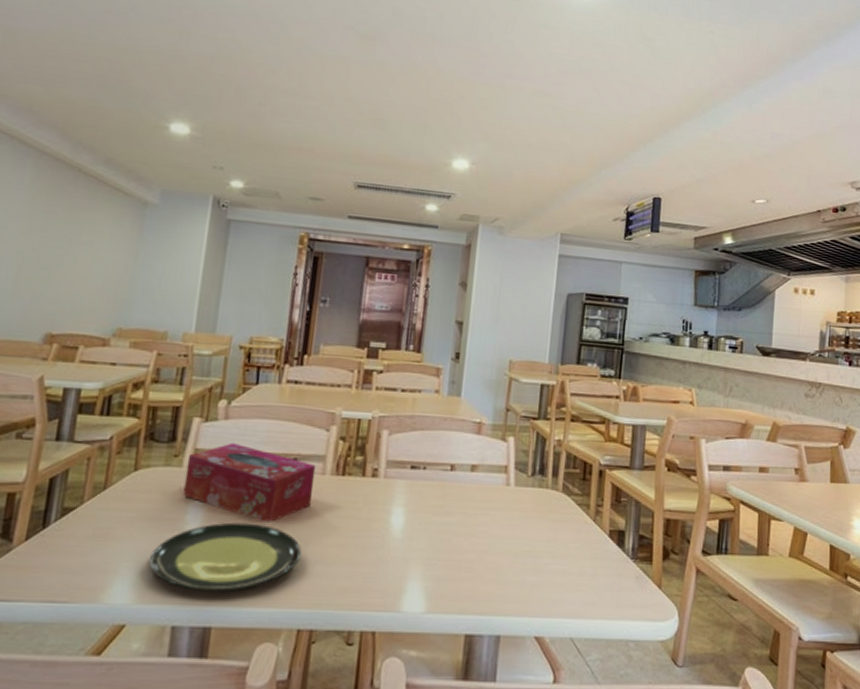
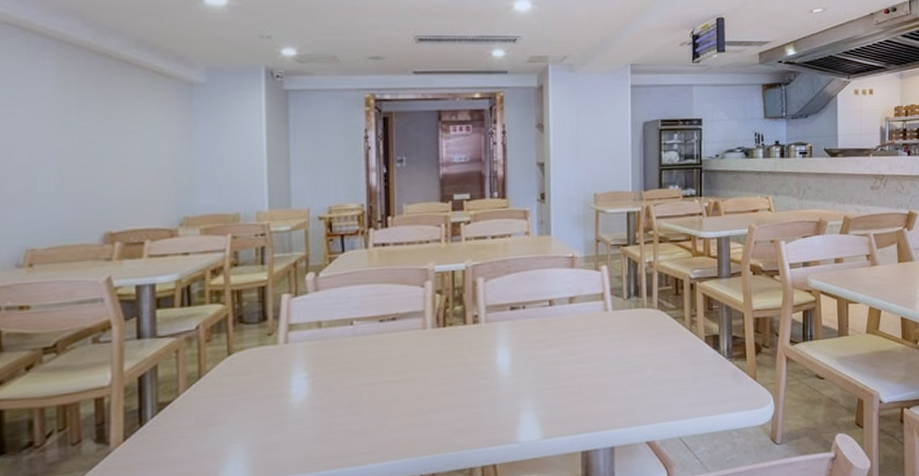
plate: present [148,522,302,592] -> none [258,385,413,458]
tissue box: present [183,442,316,522] -> none [282,312,417,383]

